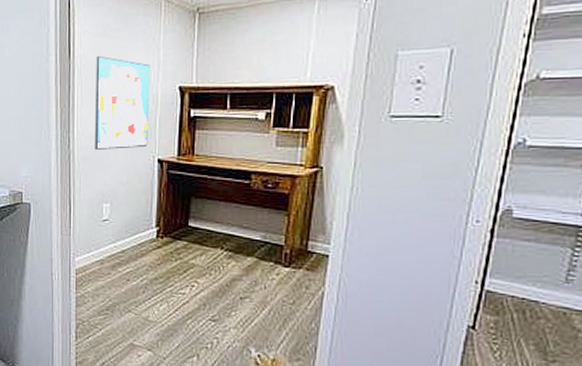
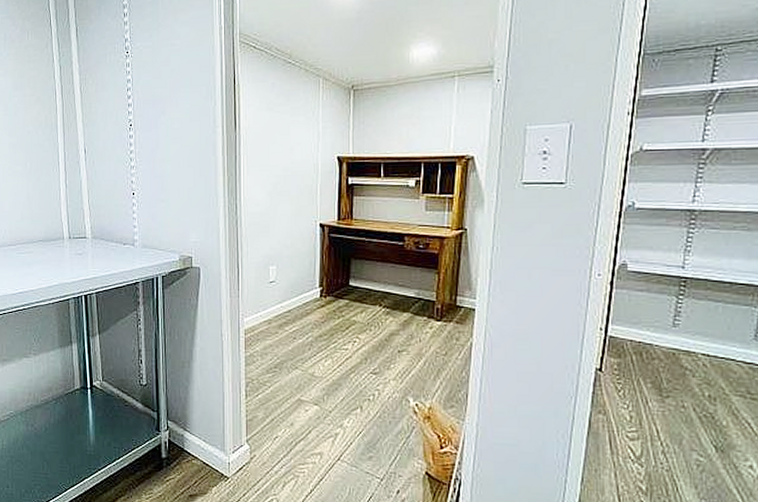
wall art: present [95,55,151,150] -> none [260,128,311,215]

